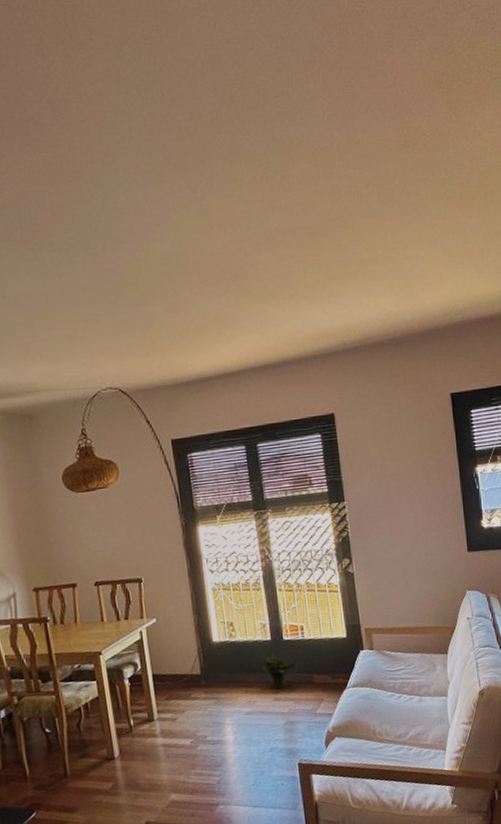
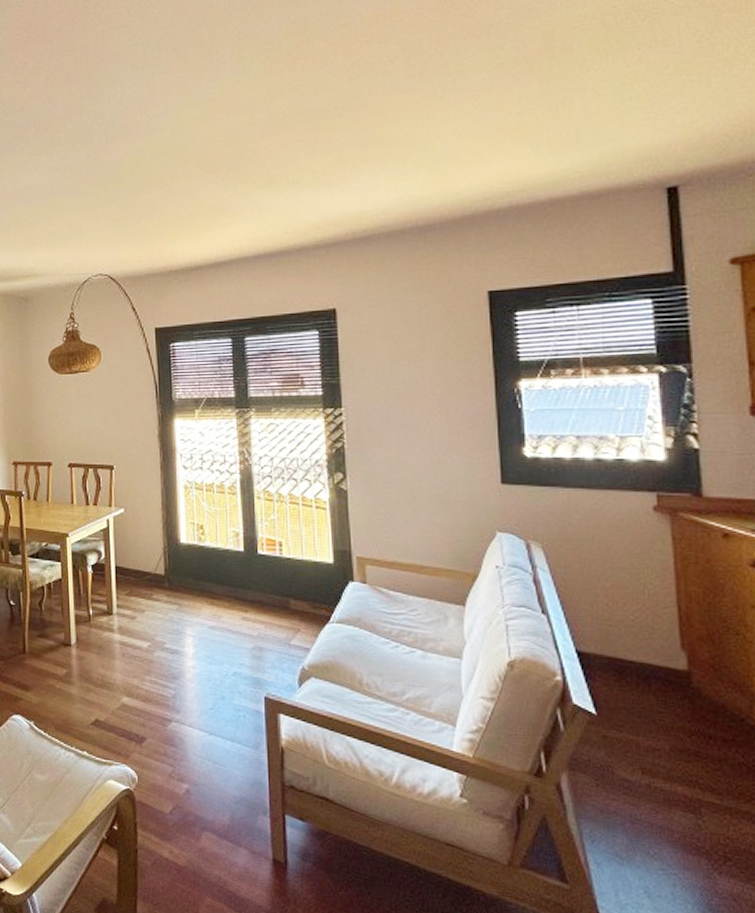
potted plant: present [262,654,298,690] -> none [231,567,273,608]

